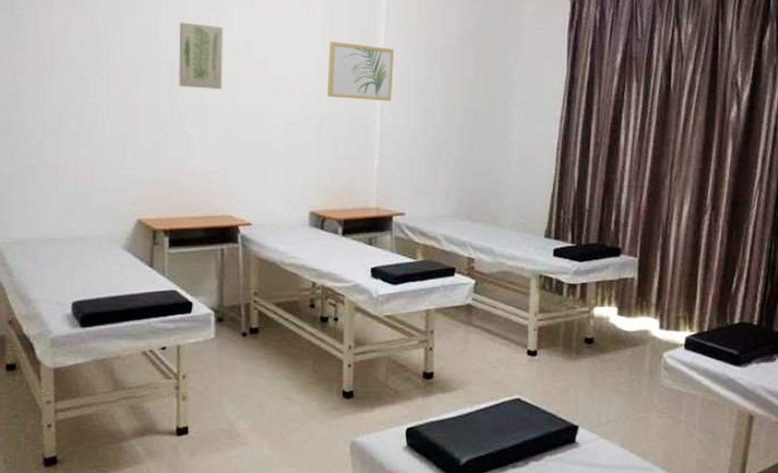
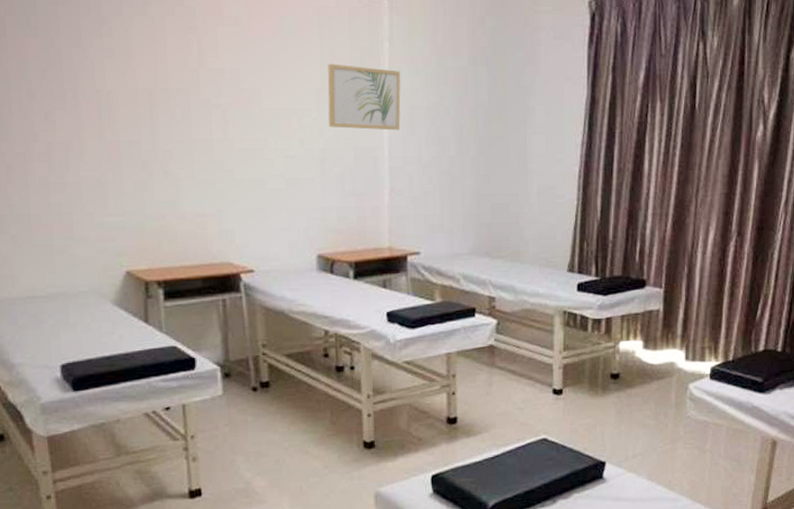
wall art: present [178,22,224,89] -> none [156,45,210,122]

